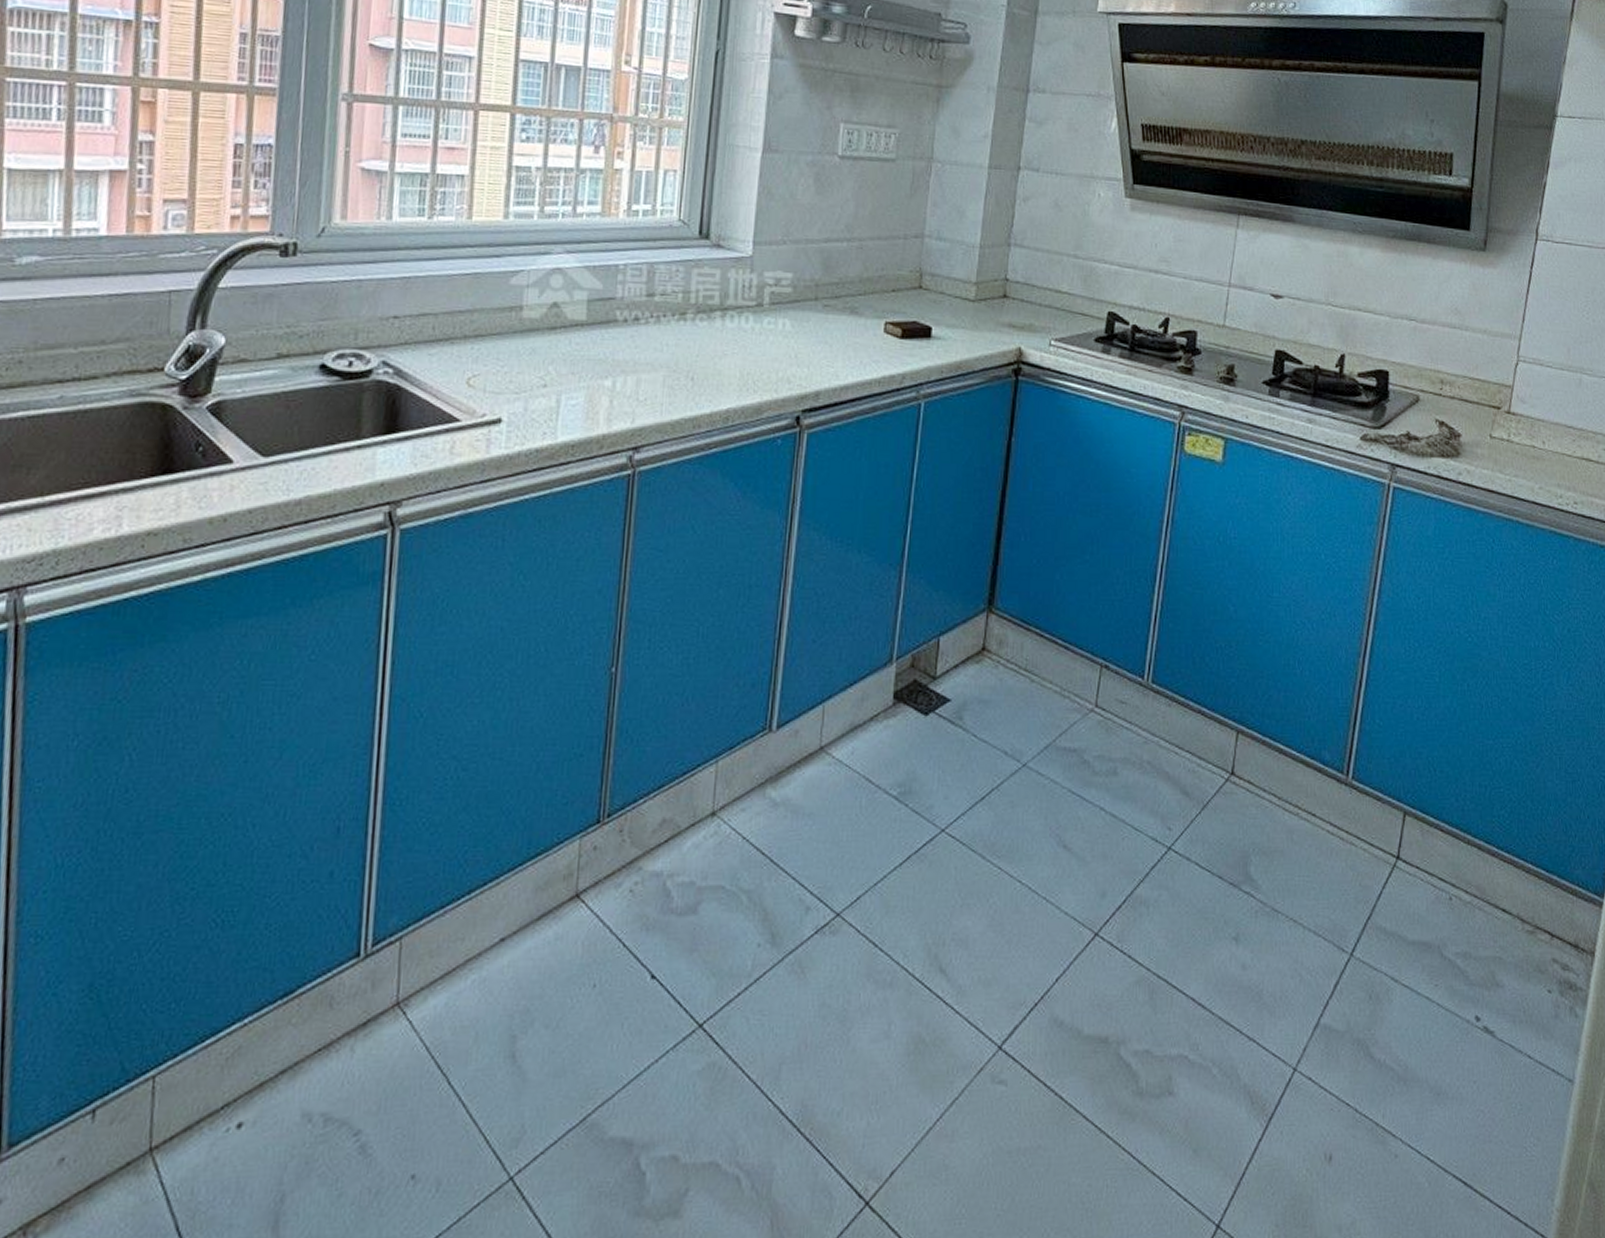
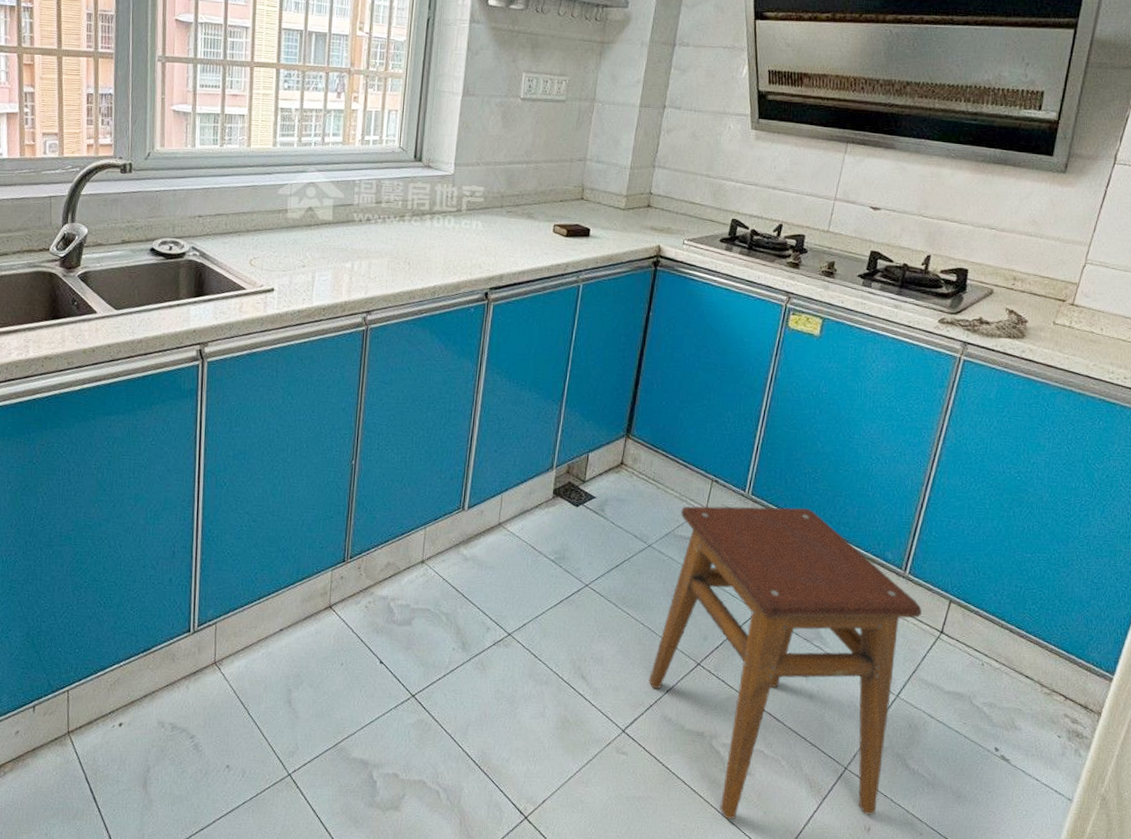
stool: none [1032,696,1372,1167] -> present [649,505,922,819]

